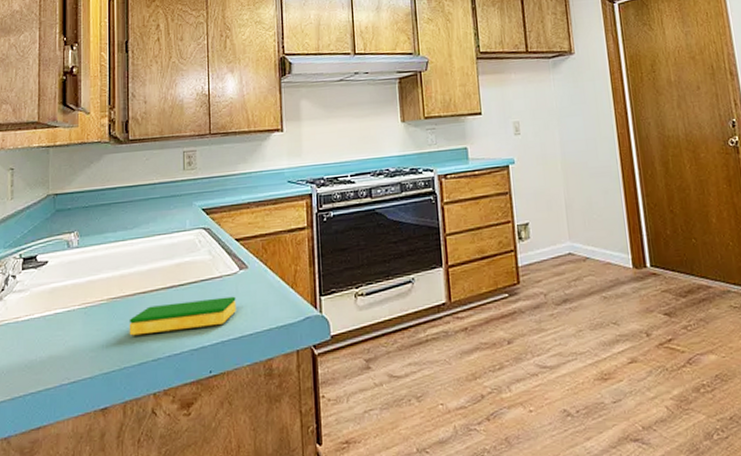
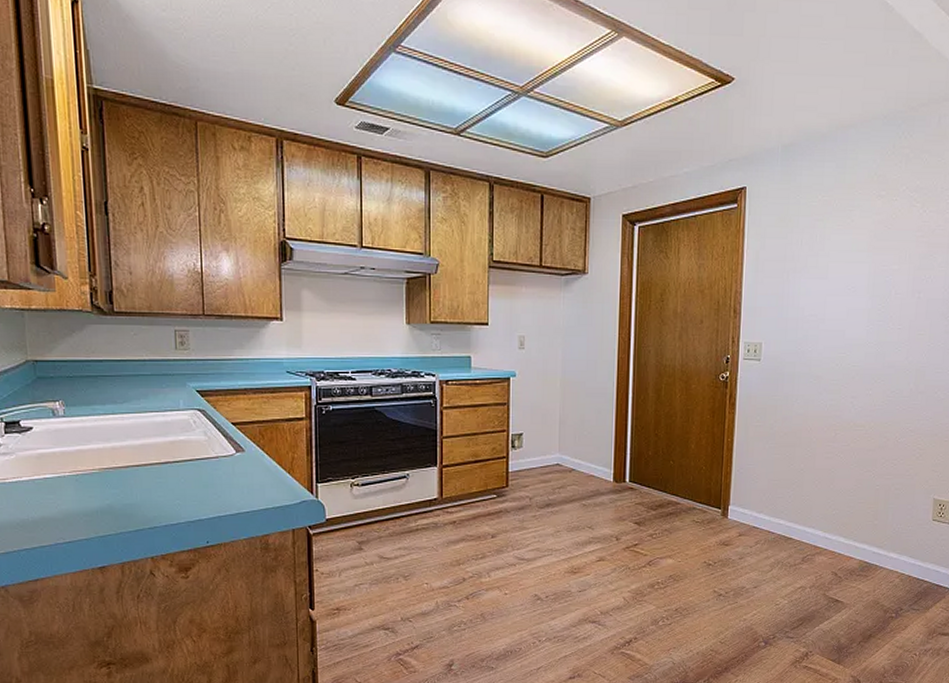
dish sponge: present [129,296,236,336] -> none [123,476,233,505]

